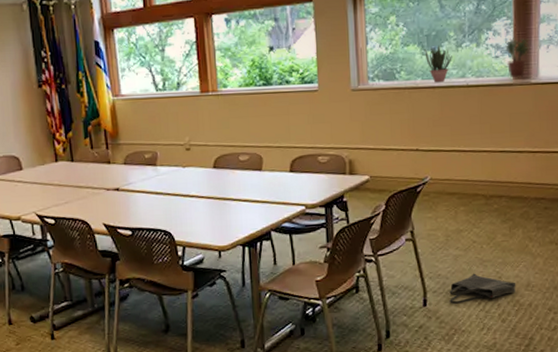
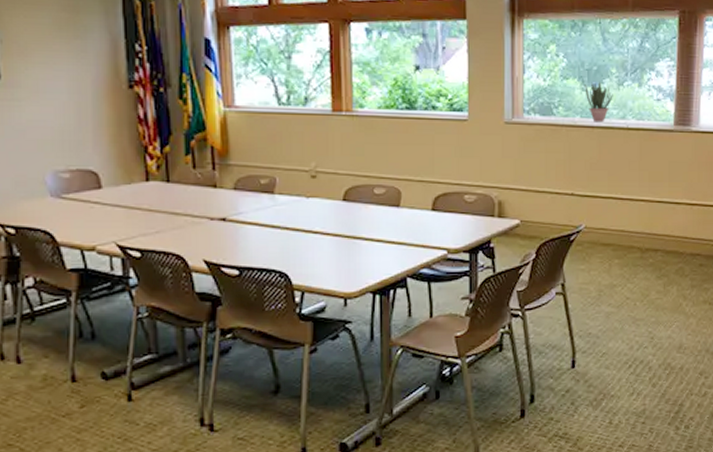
tote bag: present [449,273,516,304] -> none [599,332,668,366]
potted plant: present [505,38,530,78] -> none [668,81,692,124]

